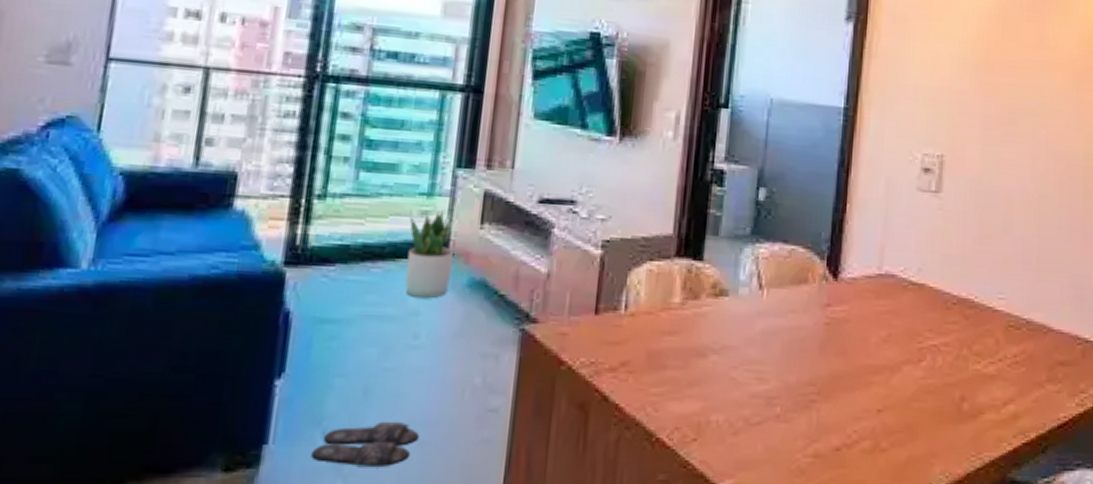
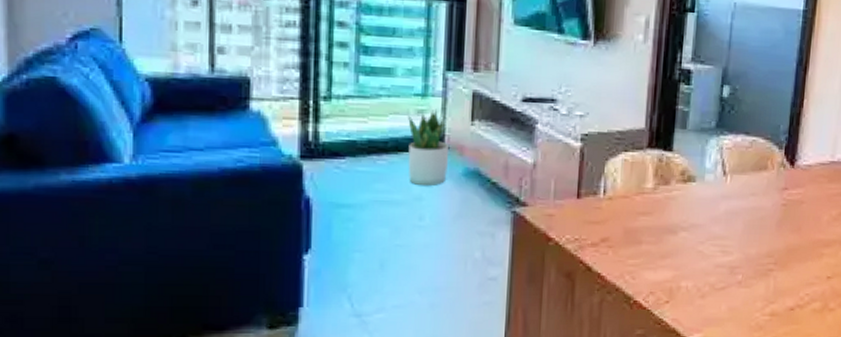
slippers: present [311,422,419,466] -> none [341,289,430,324]

